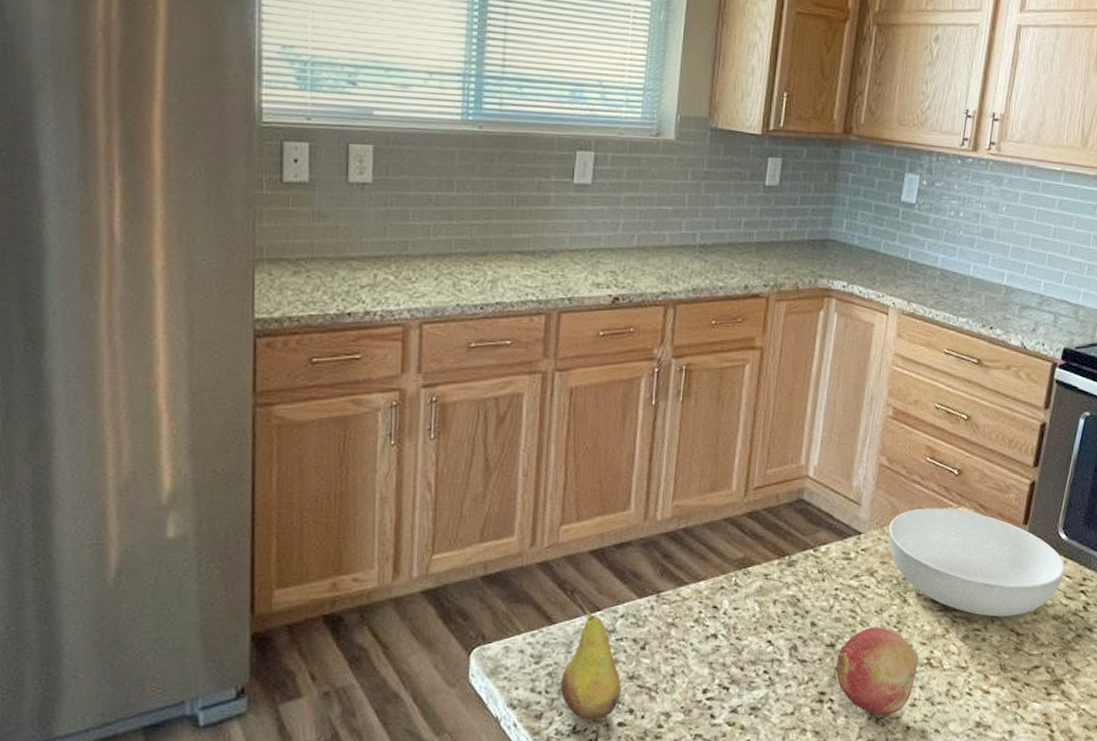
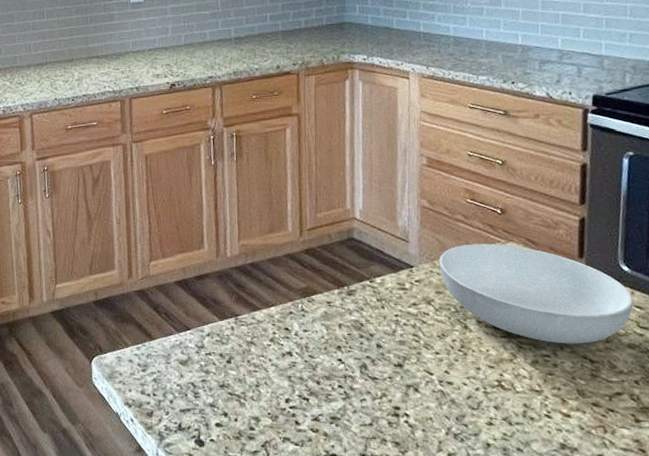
fruit: present [560,591,621,720] -> none [163,314,215,420]
fruit: present [836,627,919,715] -> none [406,350,490,431]

